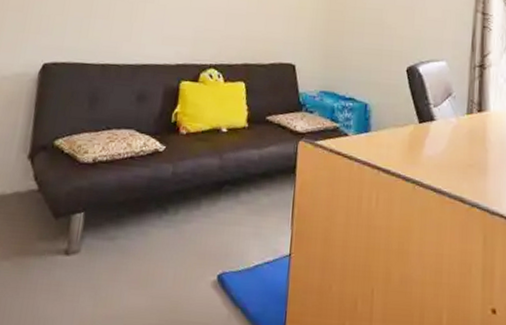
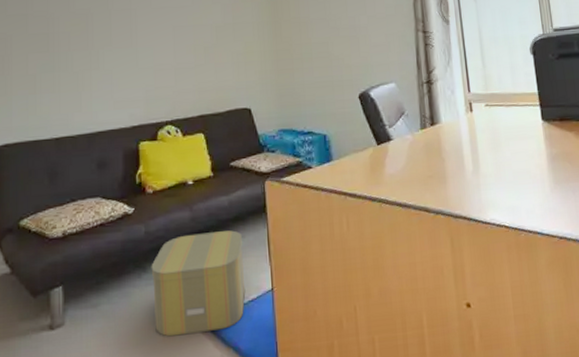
storage box: none [167,182,267,287] -> present [151,230,246,337]

